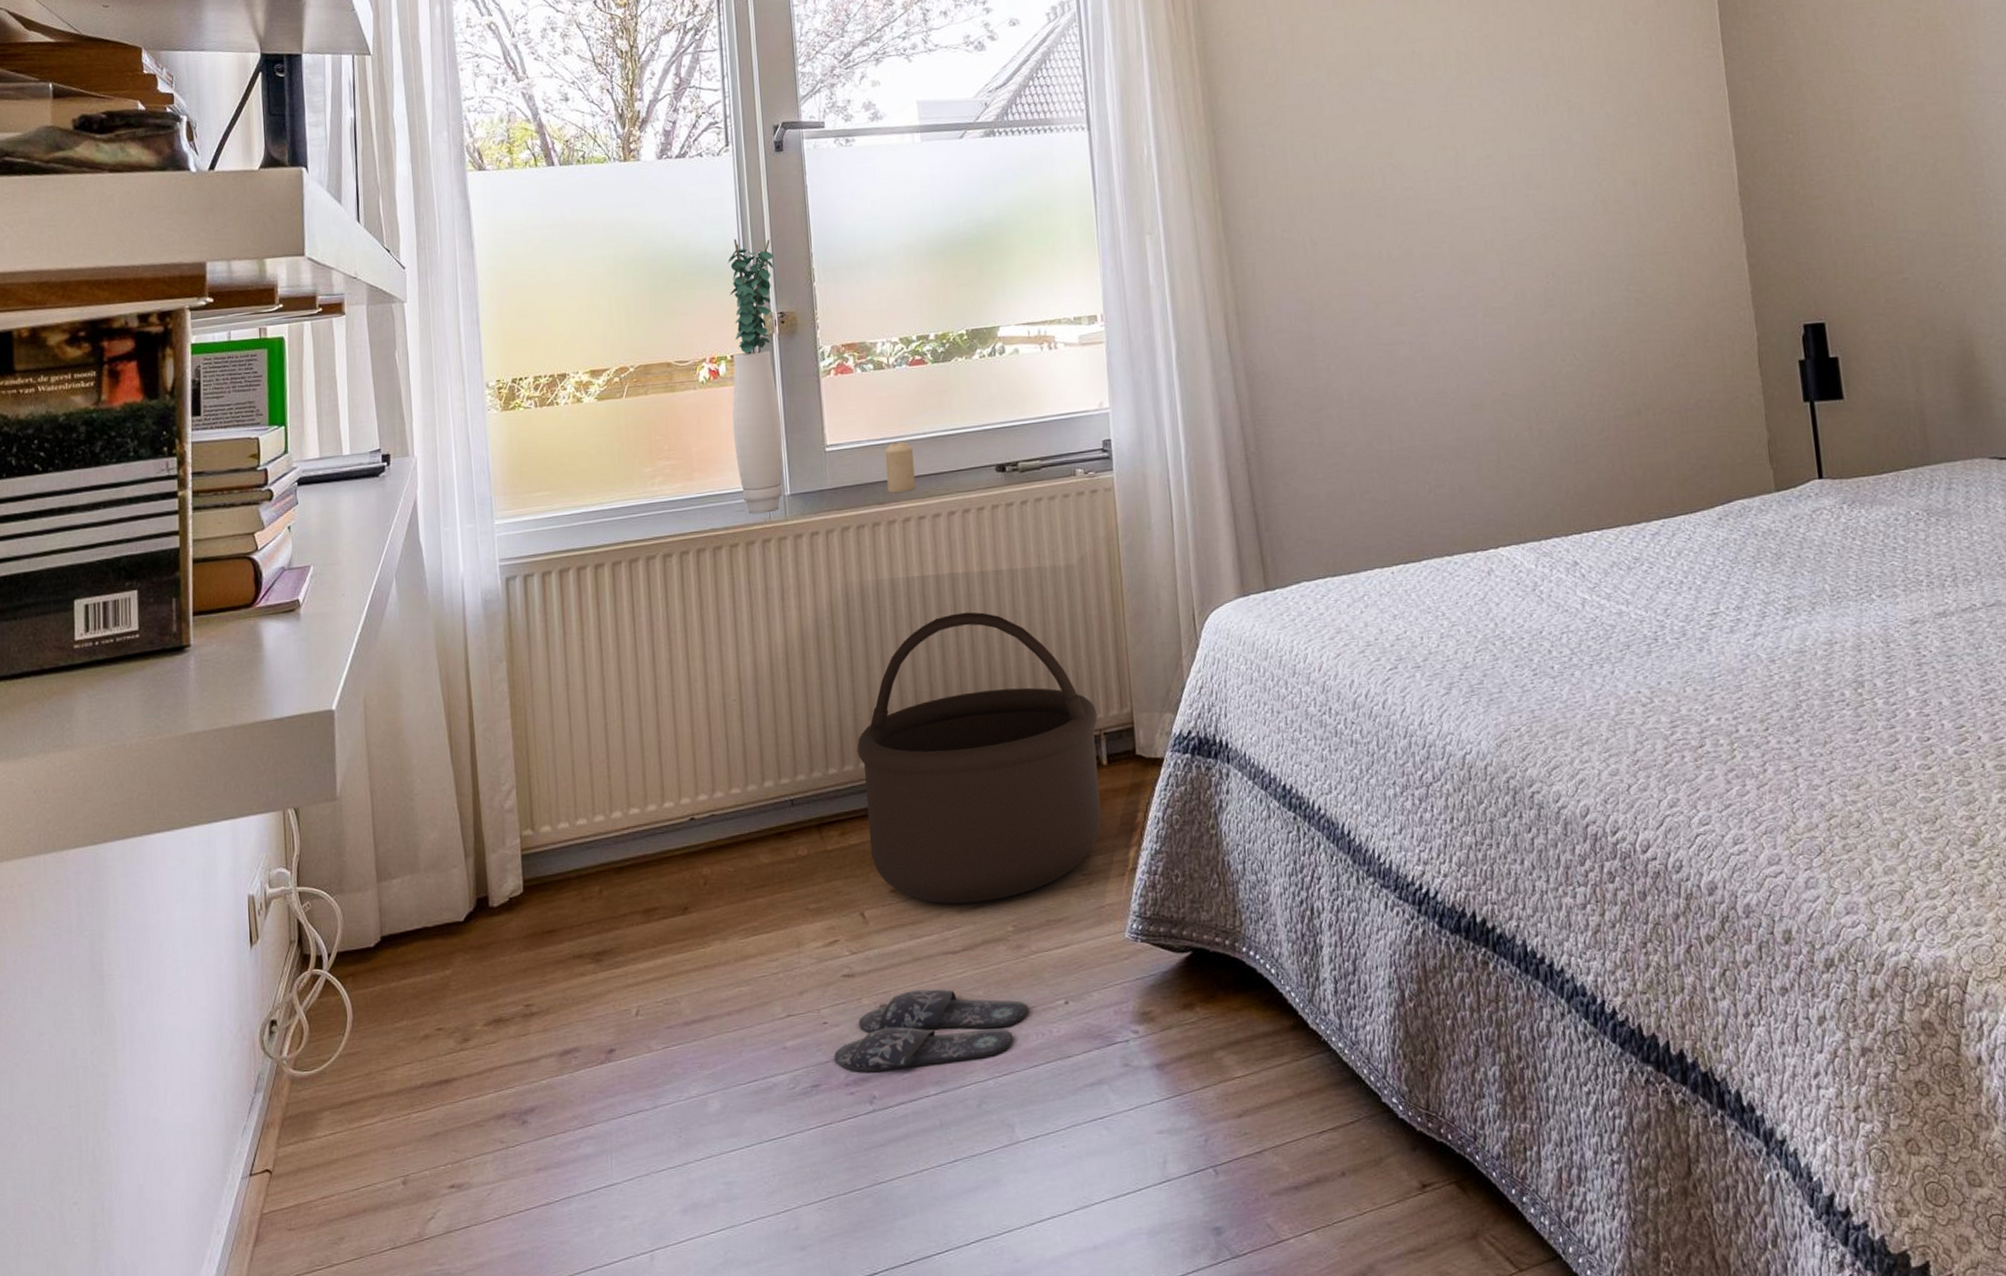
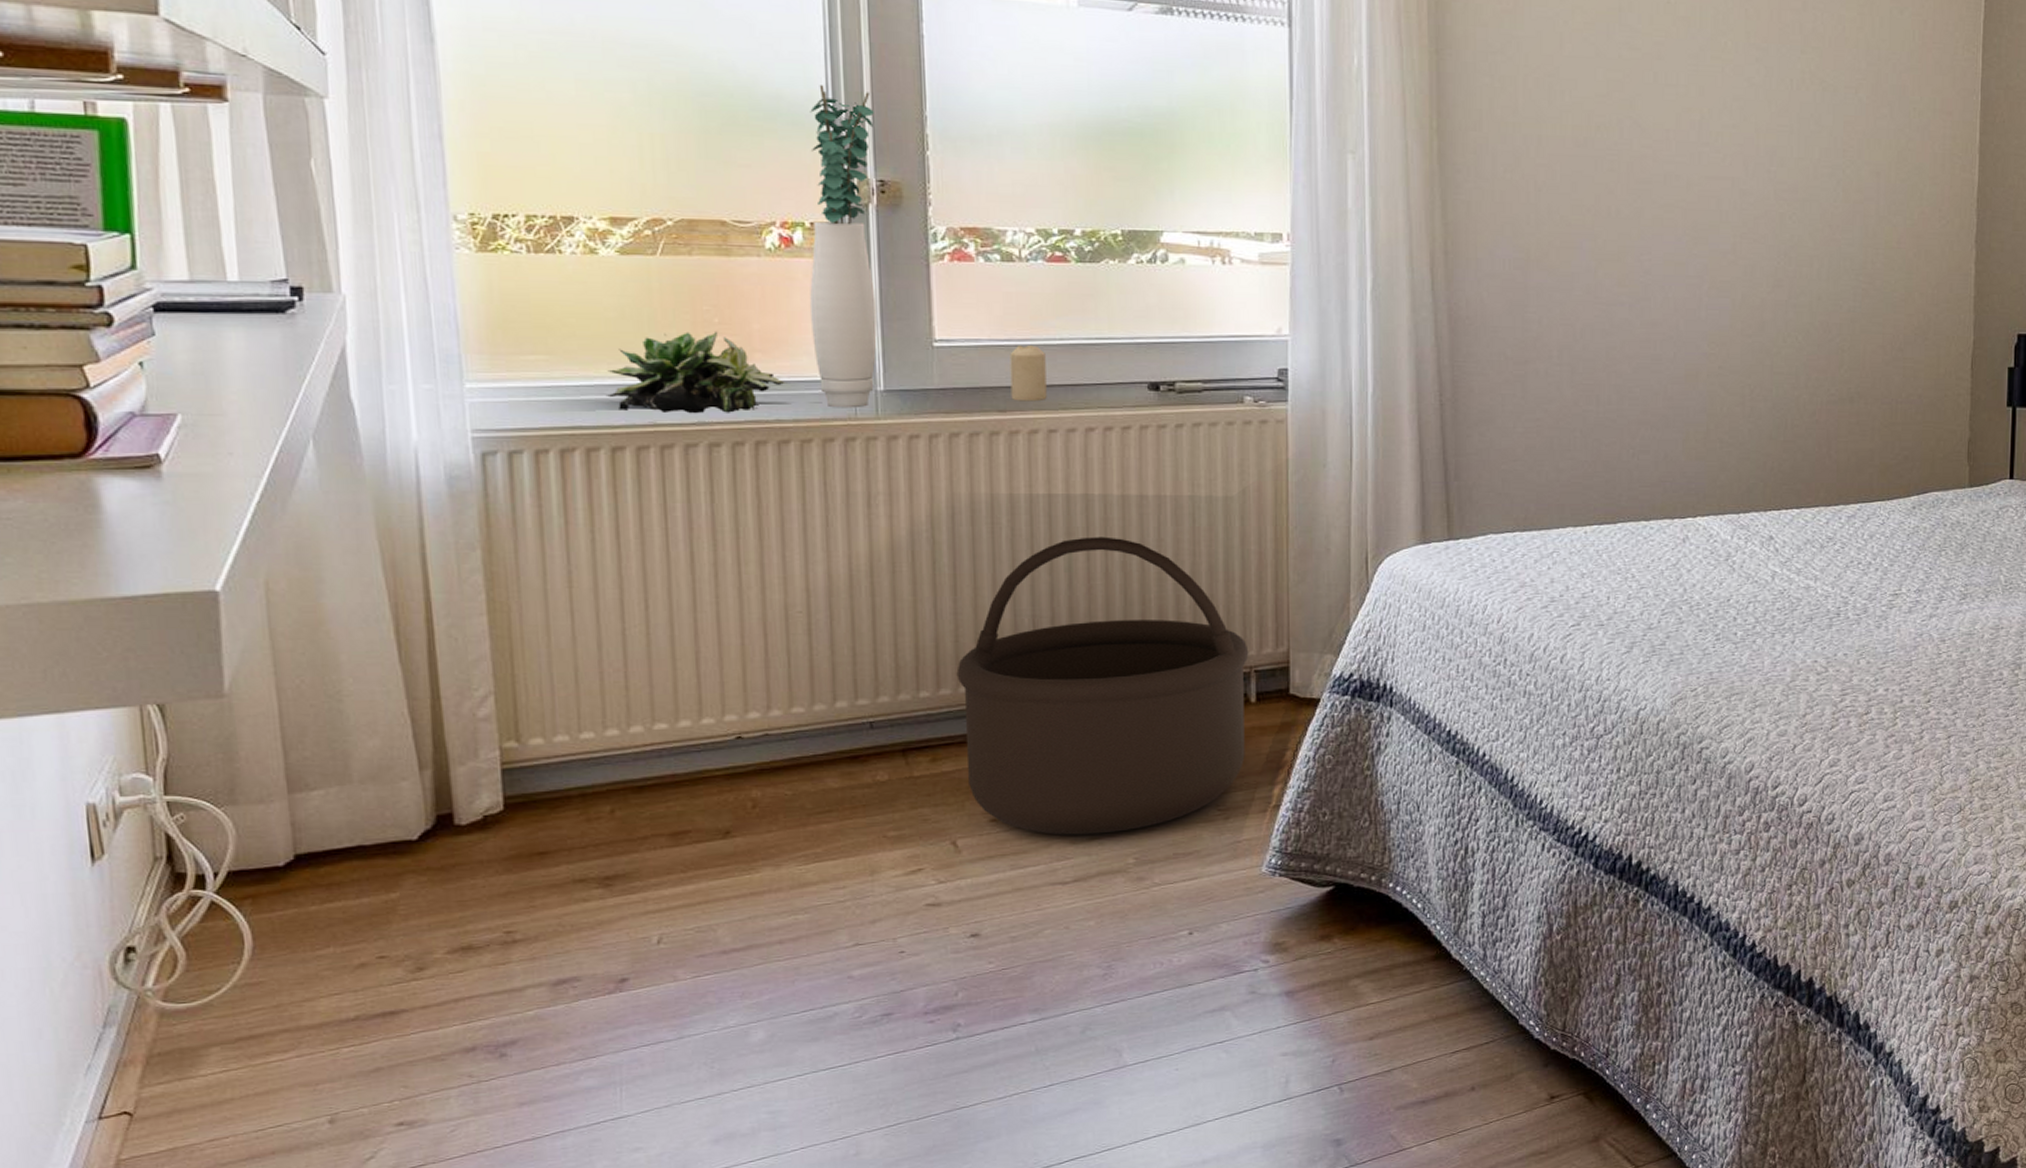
succulent plant: none [590,456,718,532] -> present [605,331,787,414]
slippers: present [834,989,1029,1073] -> none [911,919,1147,1001]

